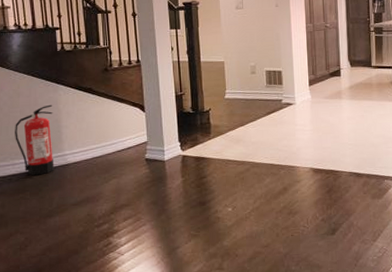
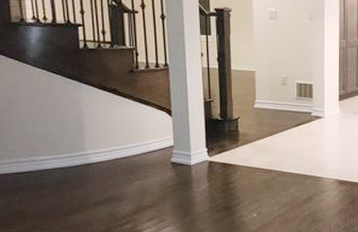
fire extinguisher: present [15,104,55,176] -> none [33,103,76,173]

